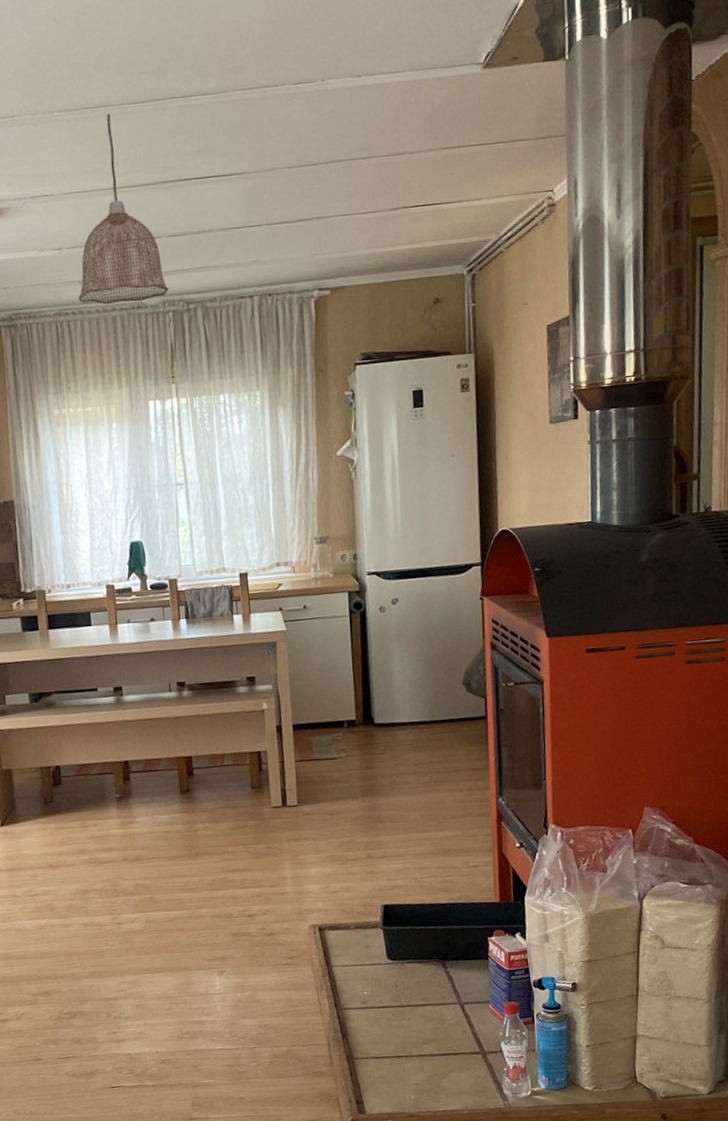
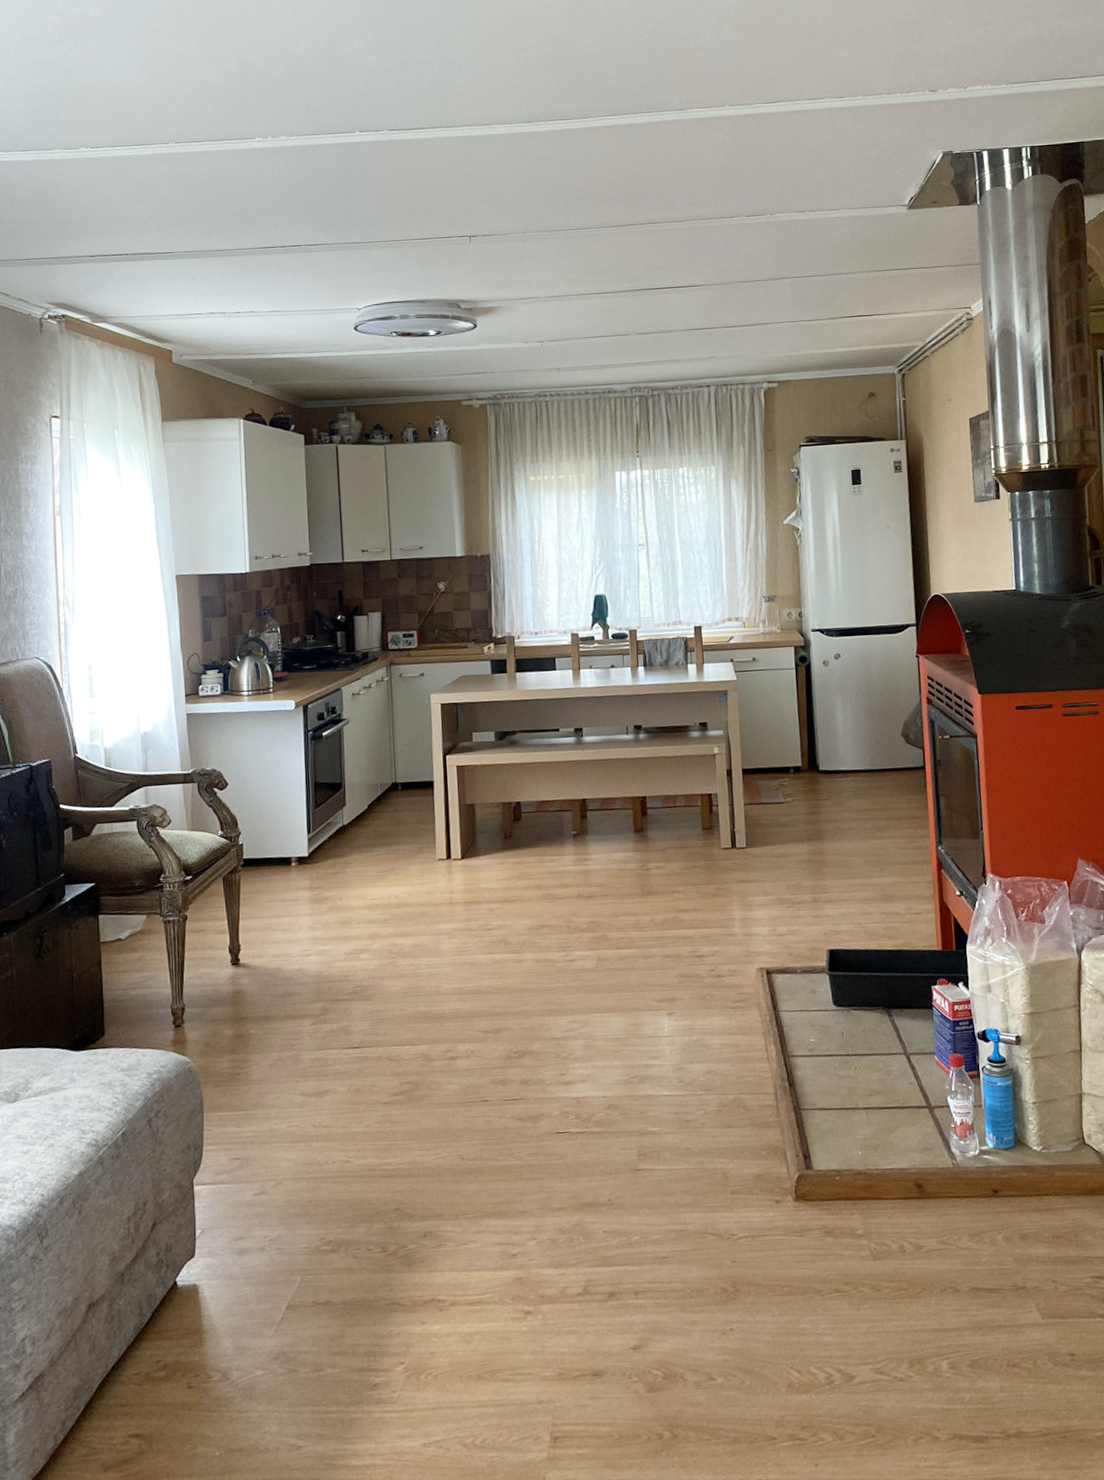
pendant lamp: present [78,114,169,305] -> none [556,235,636,389]

